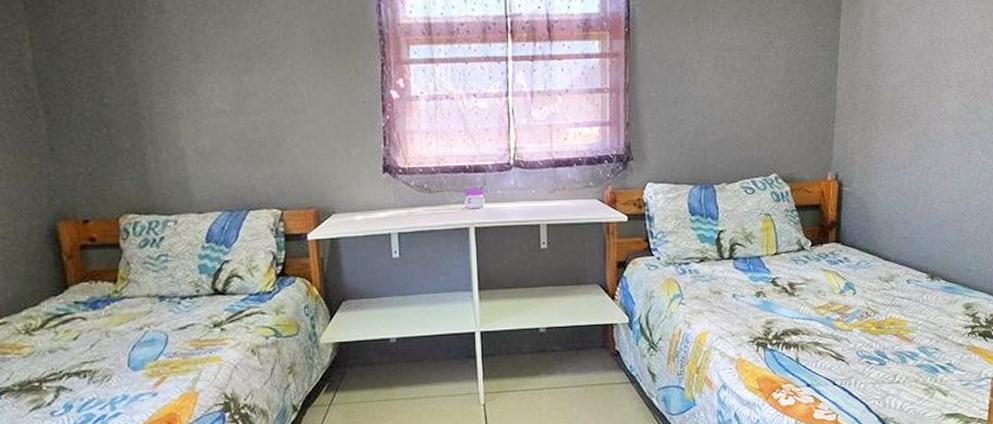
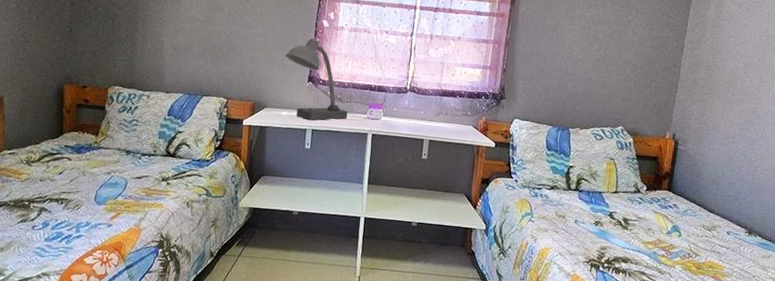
desk lamp: none [348,115,440,221] -> present [285,38,348,121]

